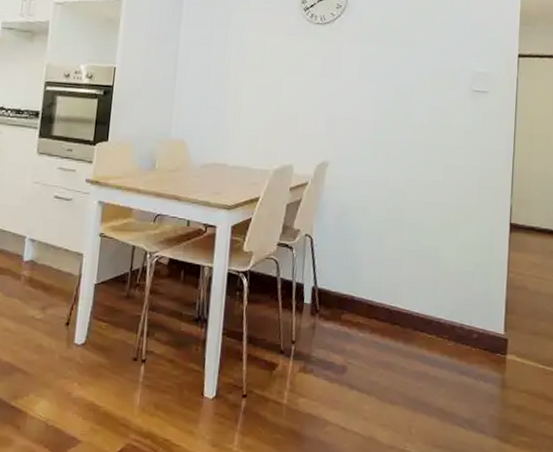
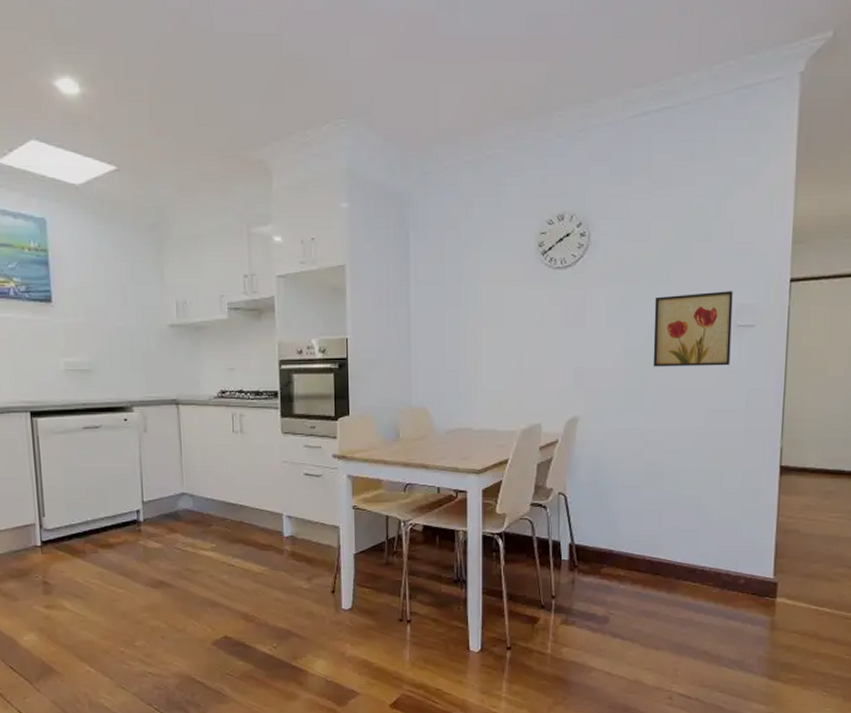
wall art: none [398,58,470,126] -> present [653,291,733,367]

